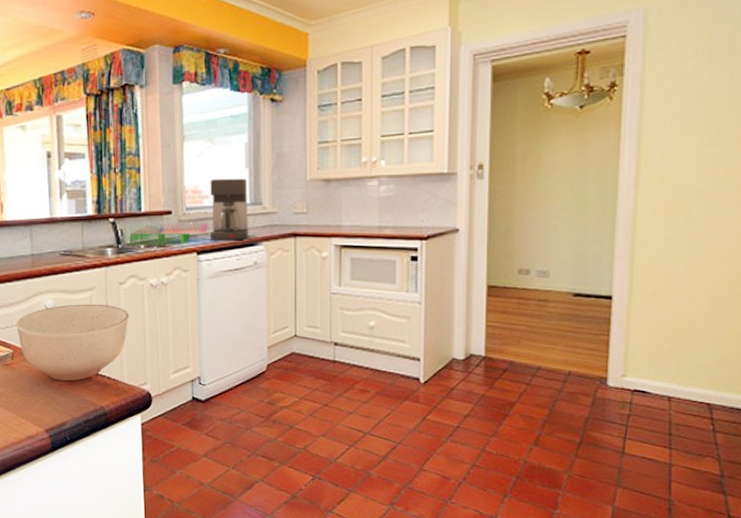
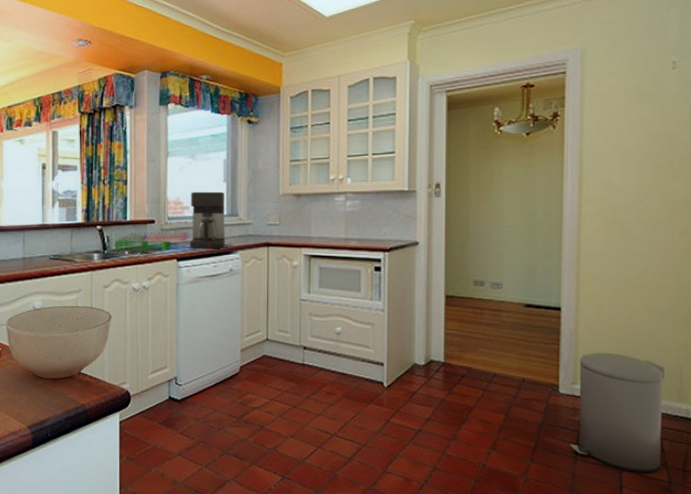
pedal bin: none [616,342,722,467] -> present [569,352,664,474]

